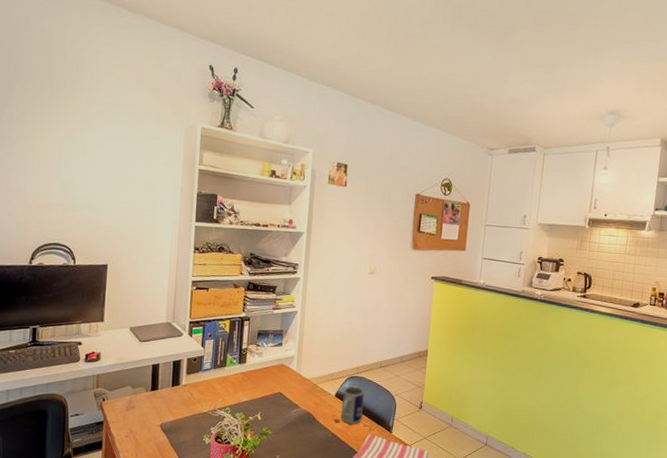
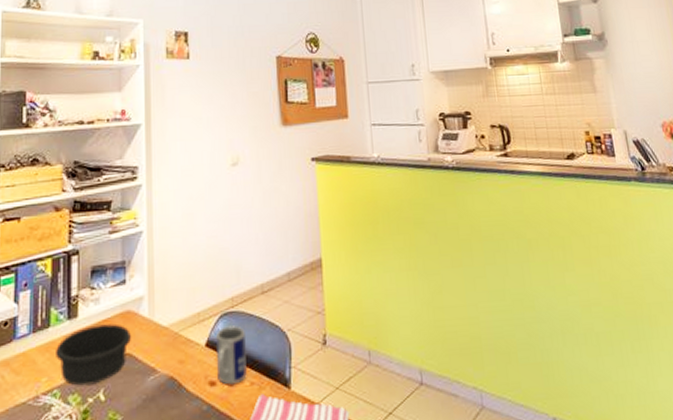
bowl: none [228,370,284,409] -> present [54,323,132,386]

